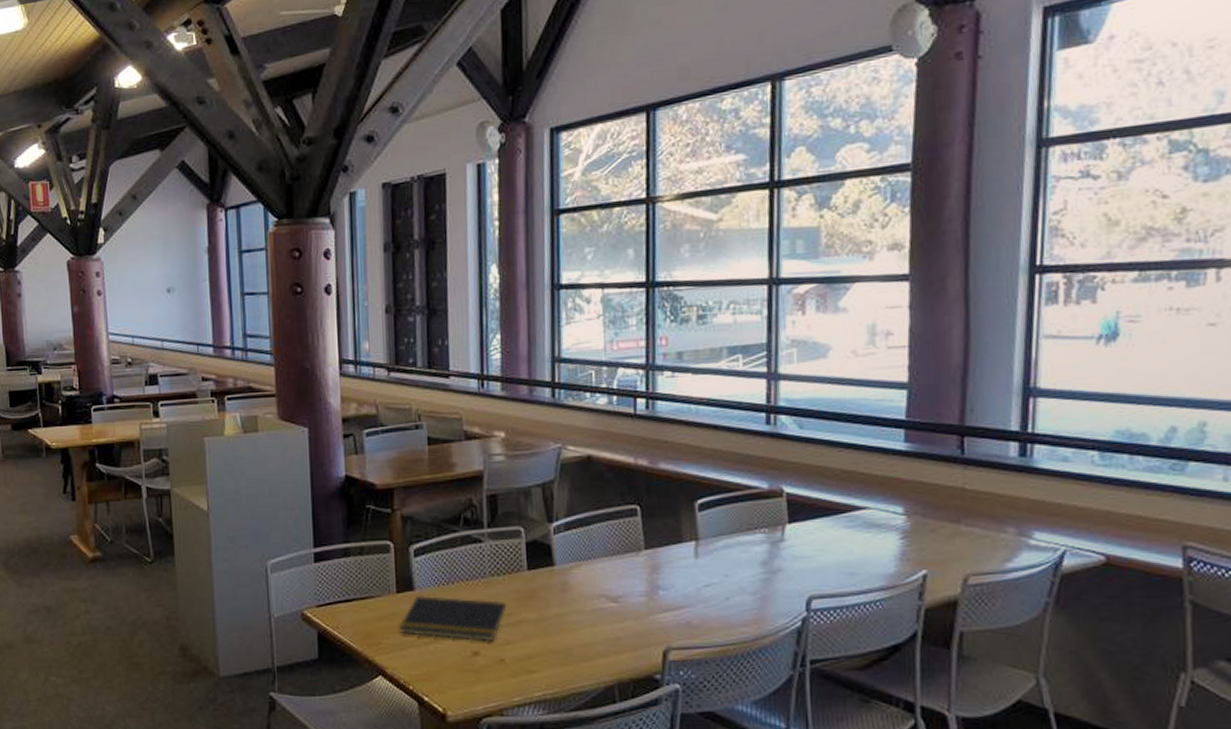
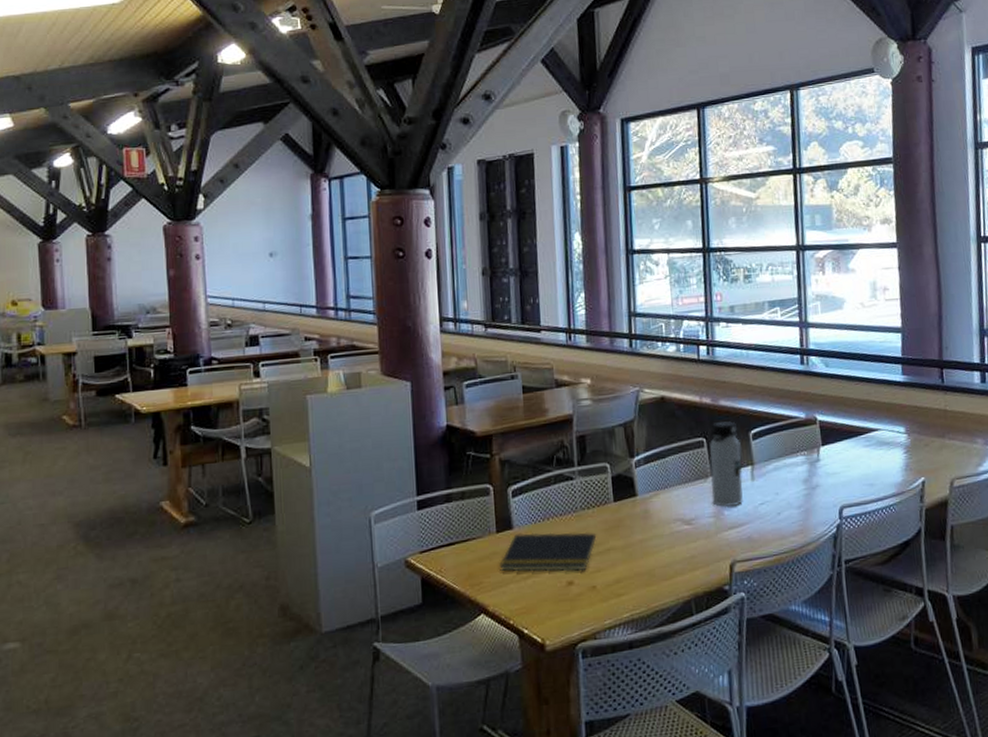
water bottle: none [644,488,684,587] -> present [710,421,743,508]

